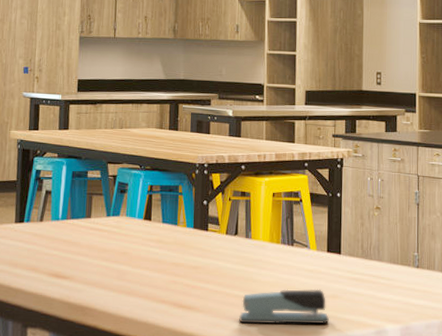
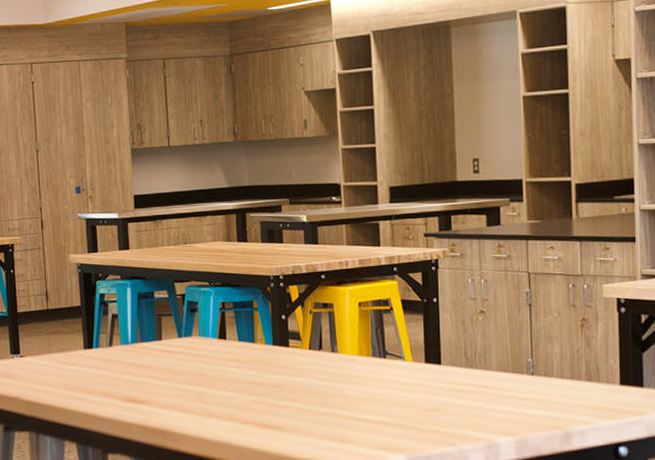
stapler: present [239,289,330,325] -> none [330,402,432,442]

